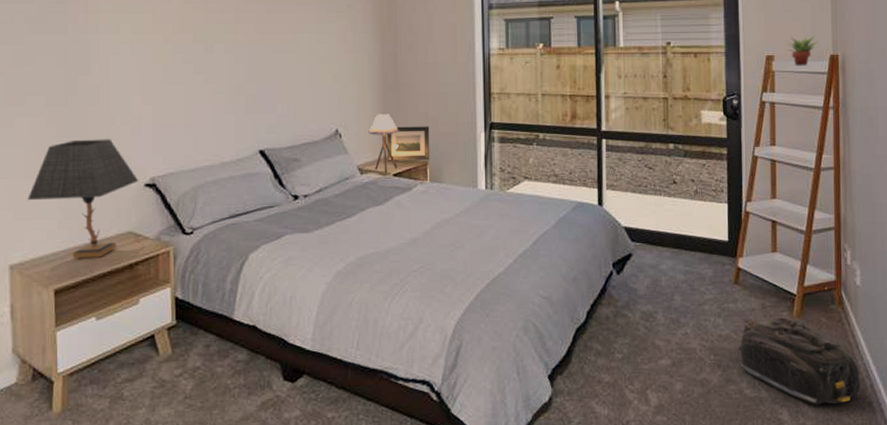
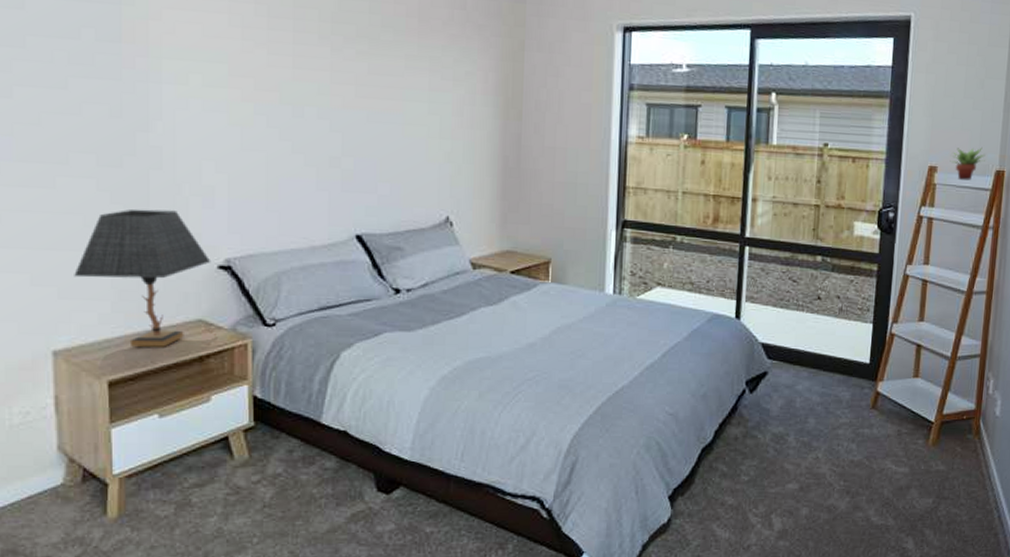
table lamp: present [368,113,400,174] -> none [484,201,520,271]
picture frame: present [386,126,430,161] -> none [503,217,555,259]
duffel bag: present [739,316,861,405] -> none [870,444,989,535]

